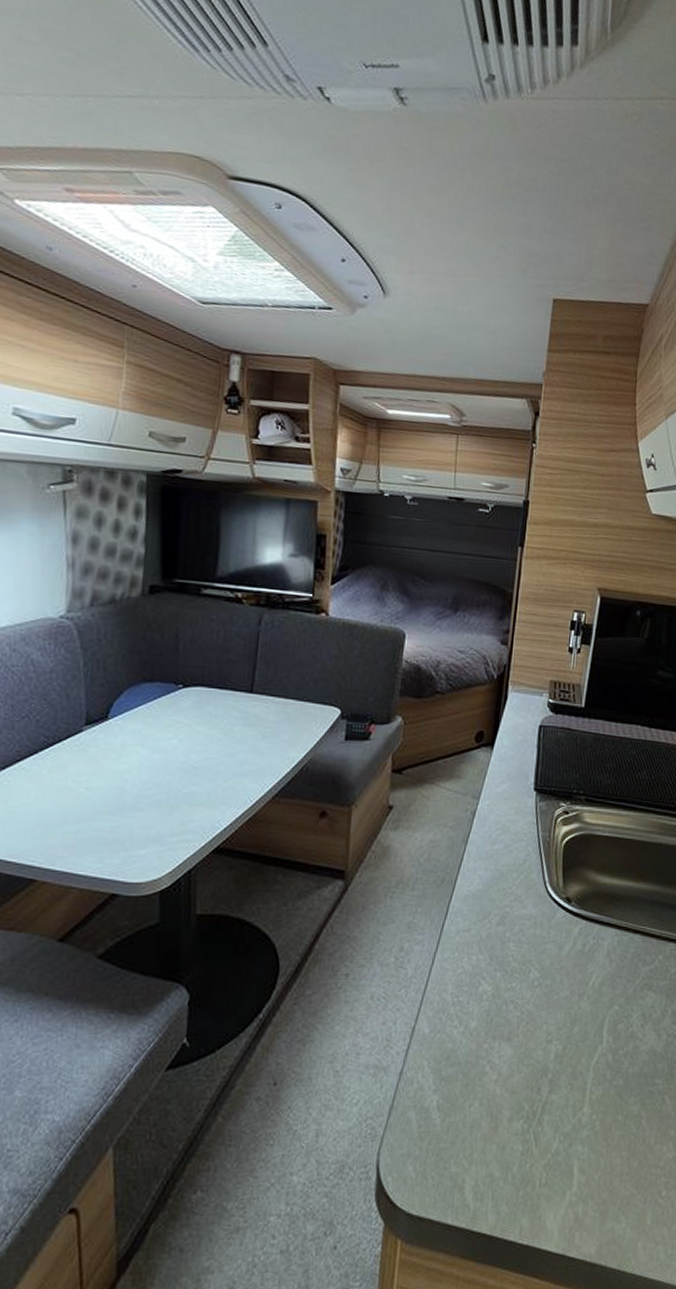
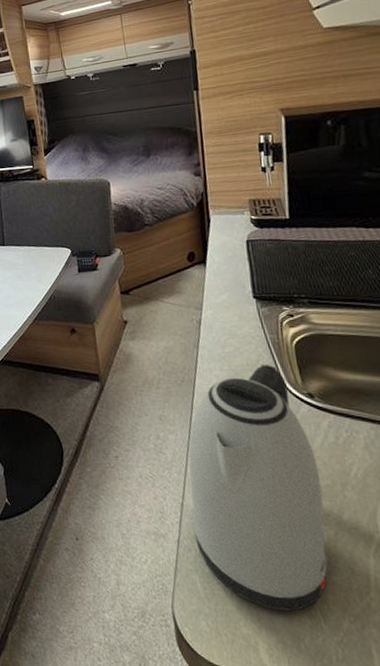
kettle: none [420,865,561,1141] -> present [188,365,328,612]

